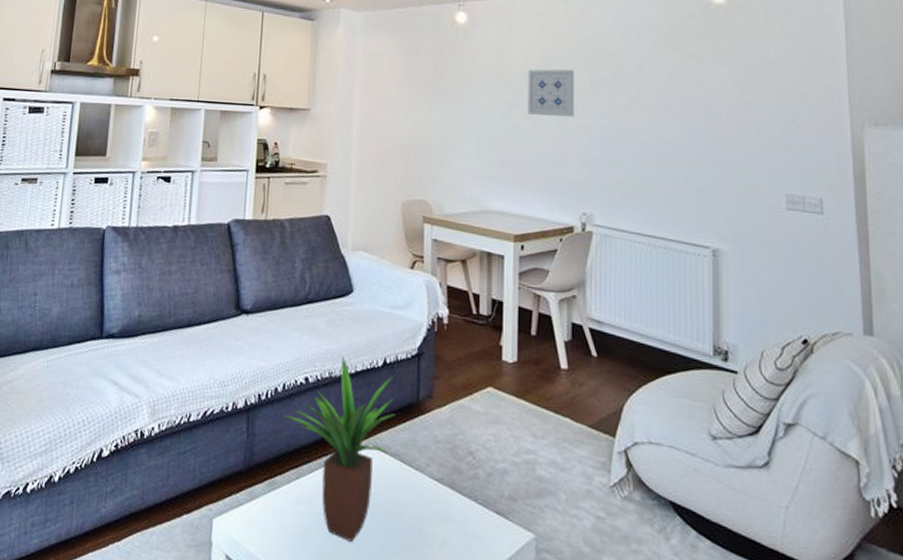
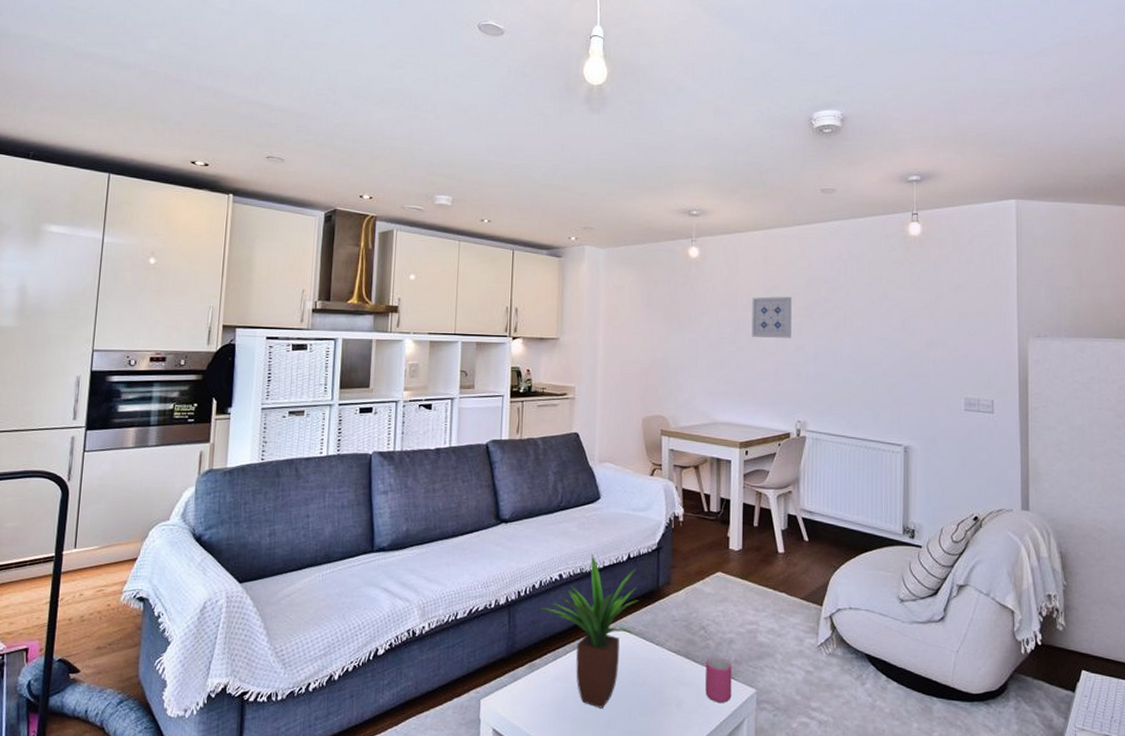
mug: none [473,489,506,548] -> present [705,657,732,703]

